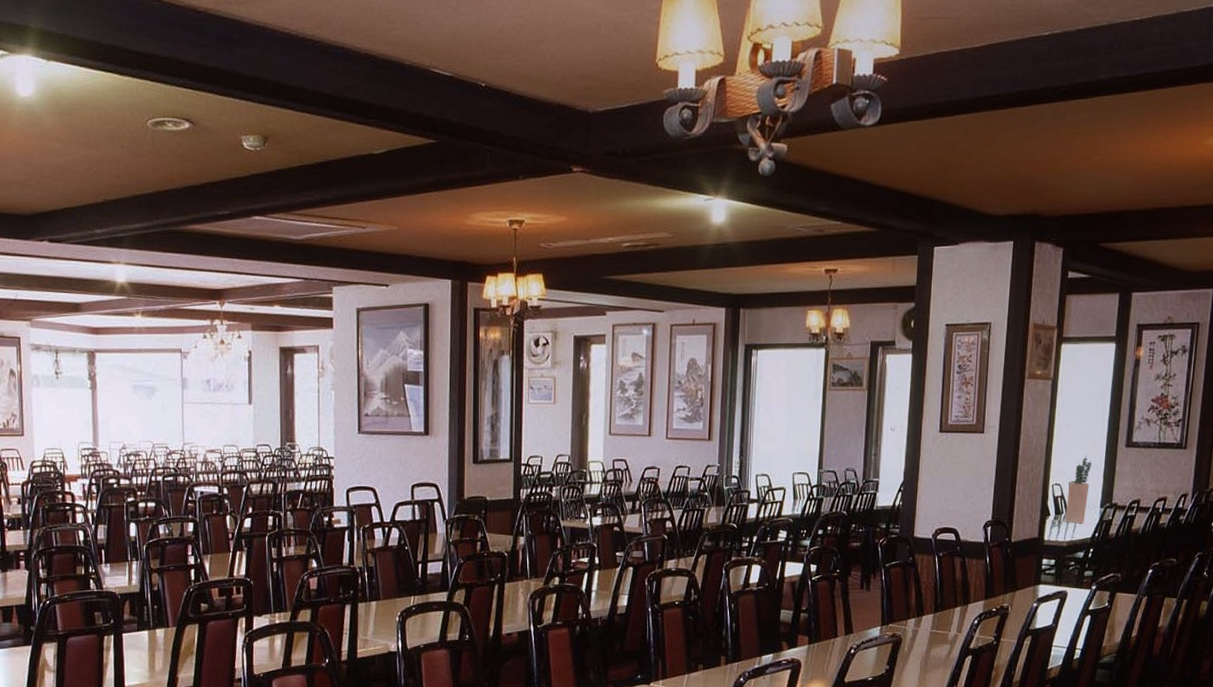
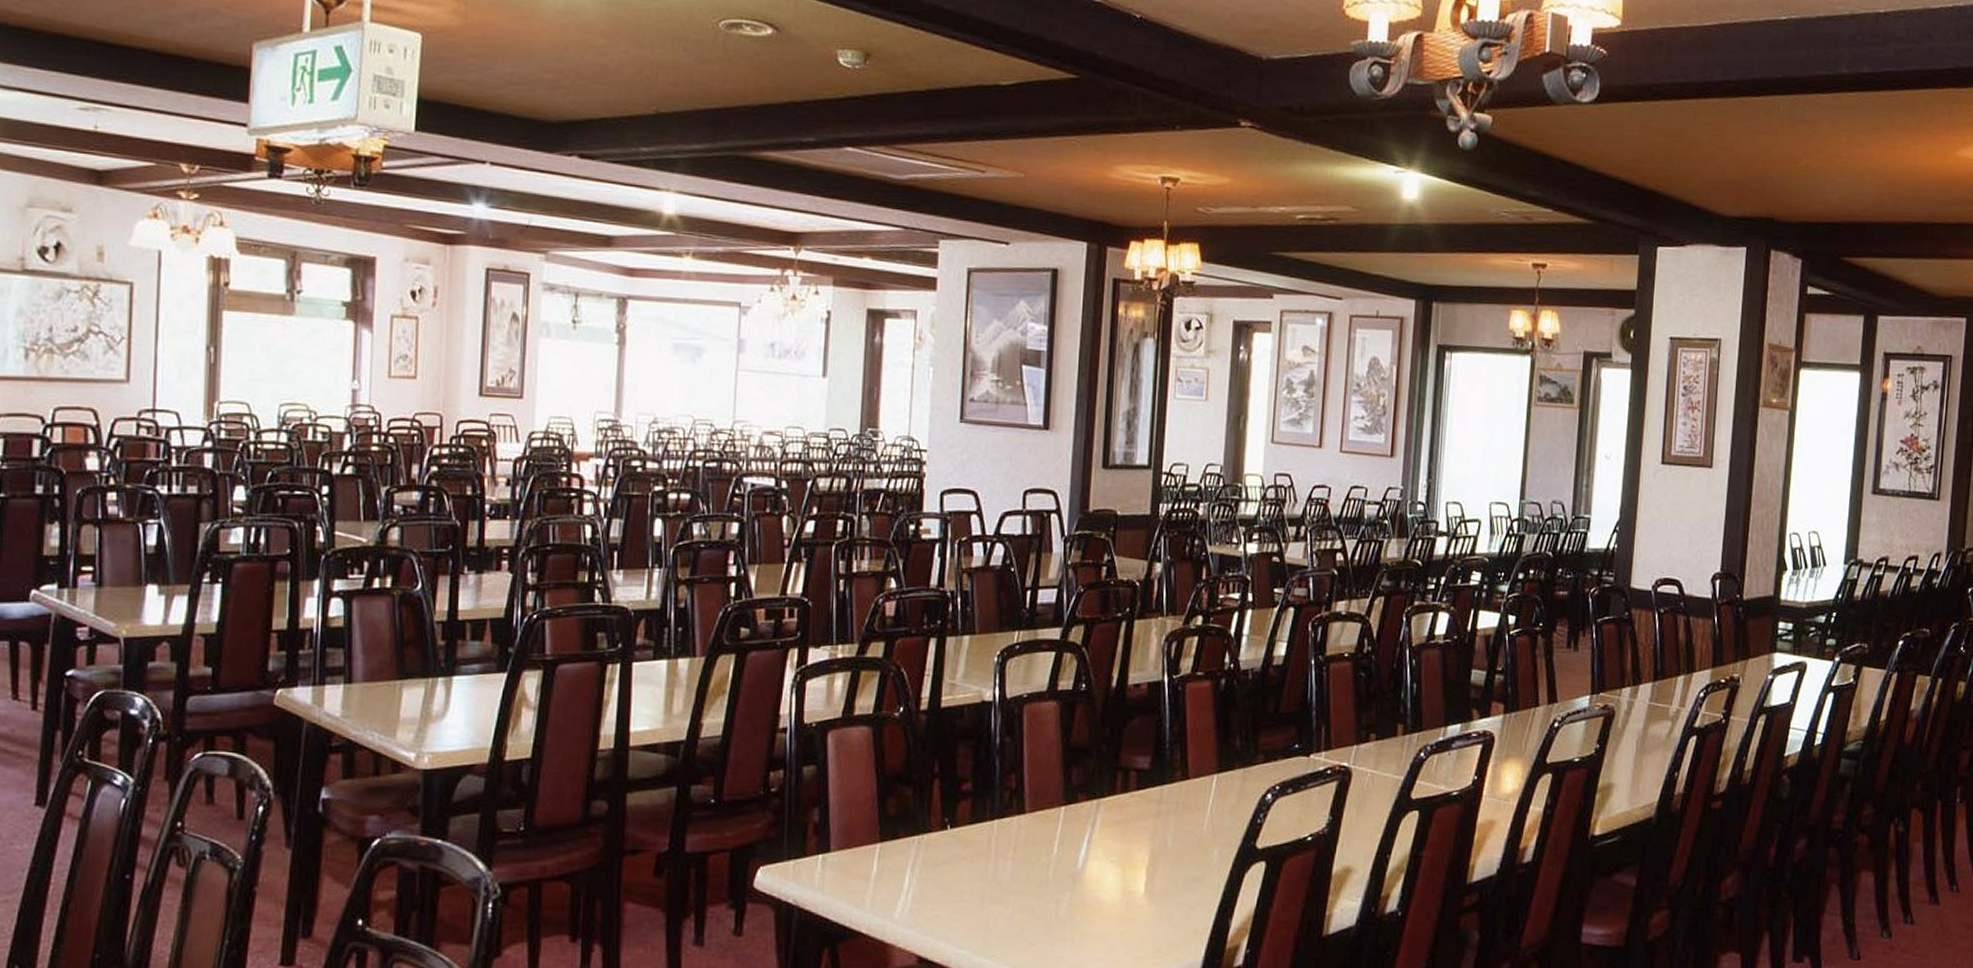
vase: present [1064,455,1092,524] -> none [1803,501,1835,582]

